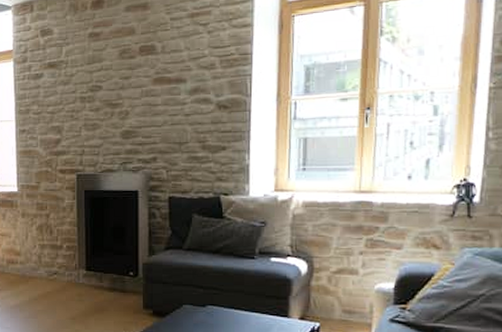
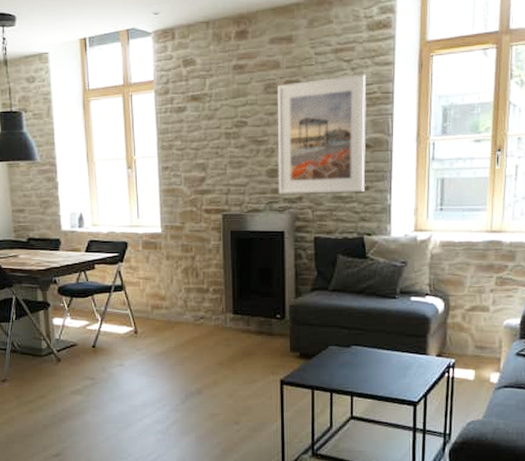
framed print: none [132,36,224,155] -> present [278,74,367,194]

